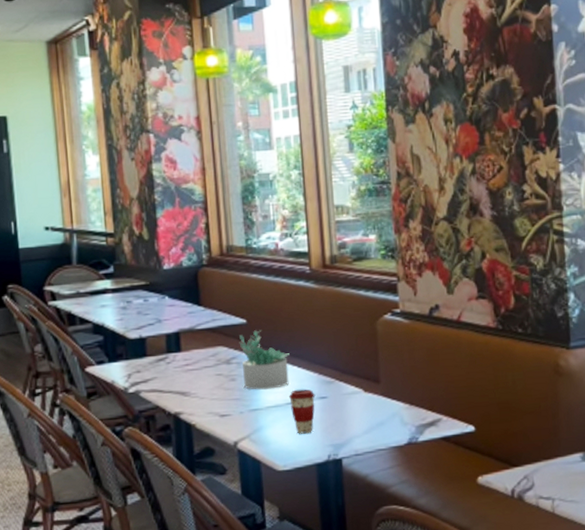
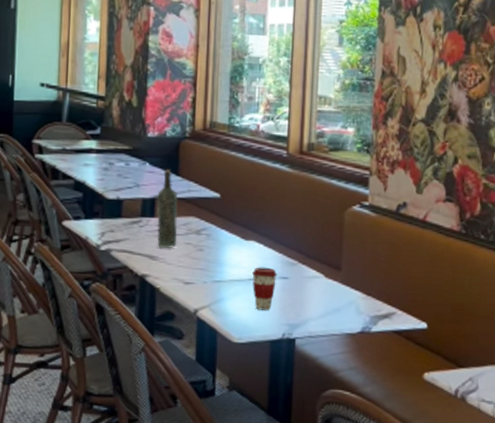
bottle: none [181,300,208,383] -> present [157,169,178,249]
succulent plant: present [239,330,290,390] -> none [210,205,258,264]

